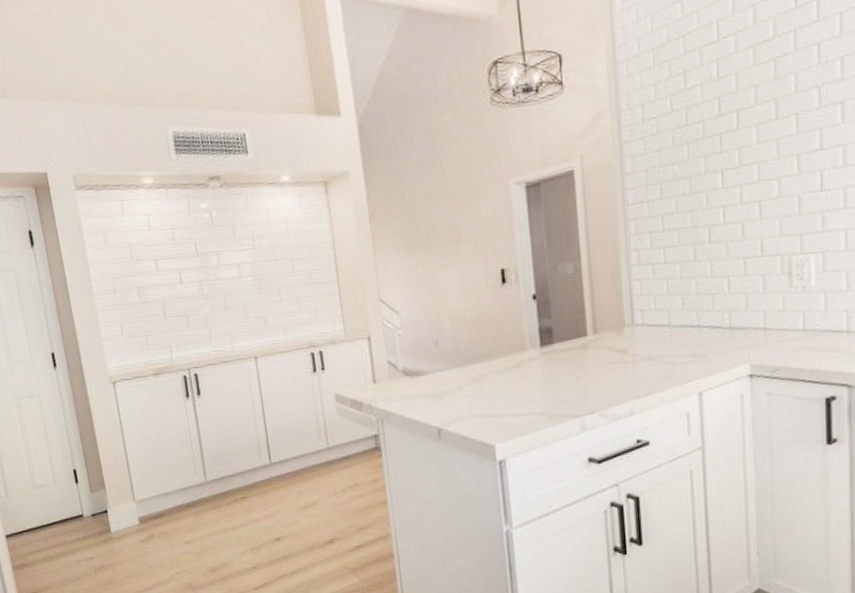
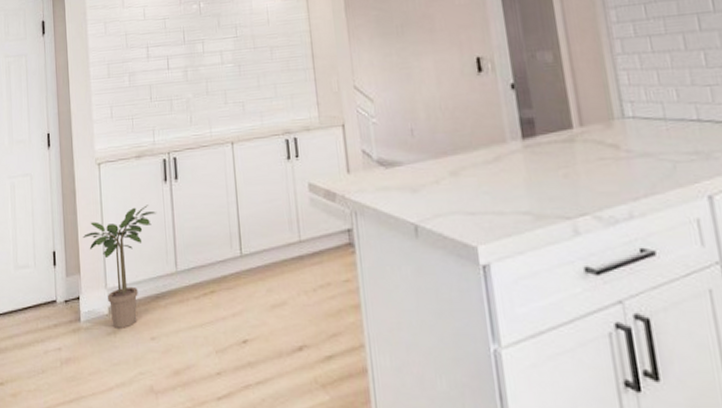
potted plant: none [103,421,181,536] -> present [82,205,157,328]

